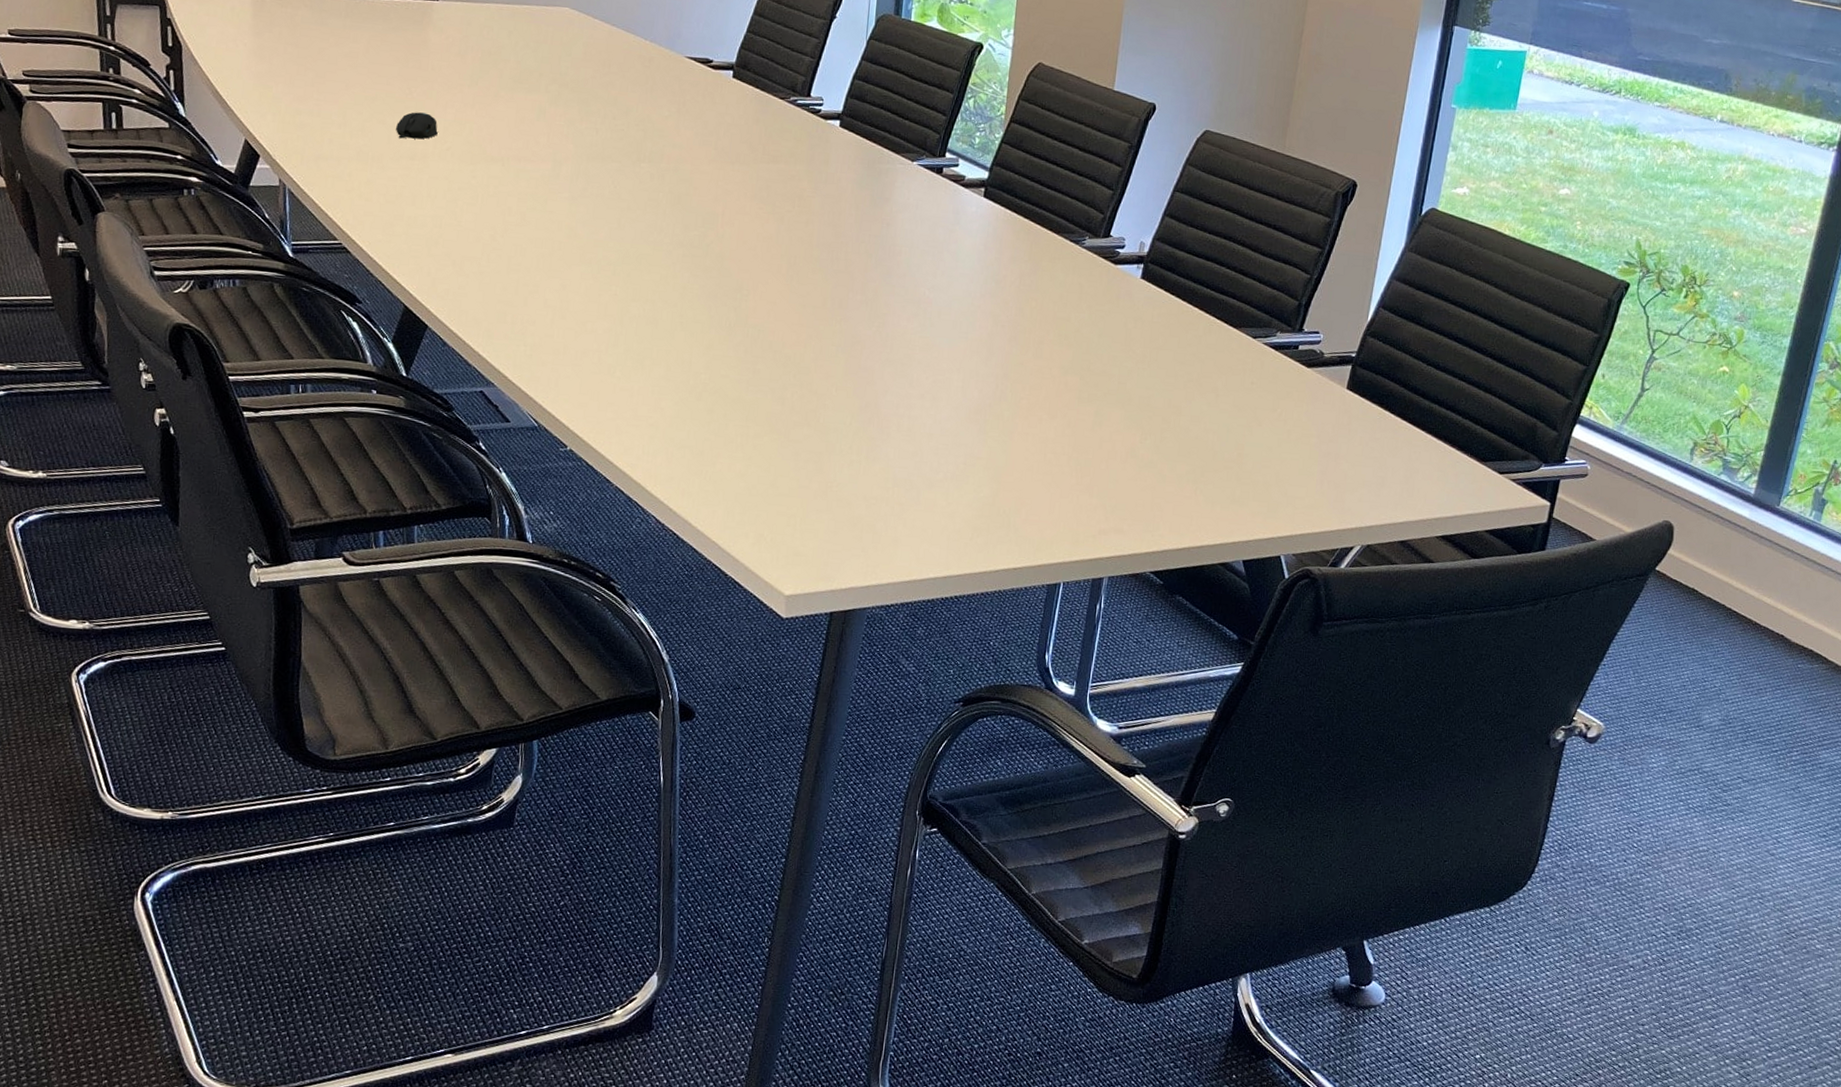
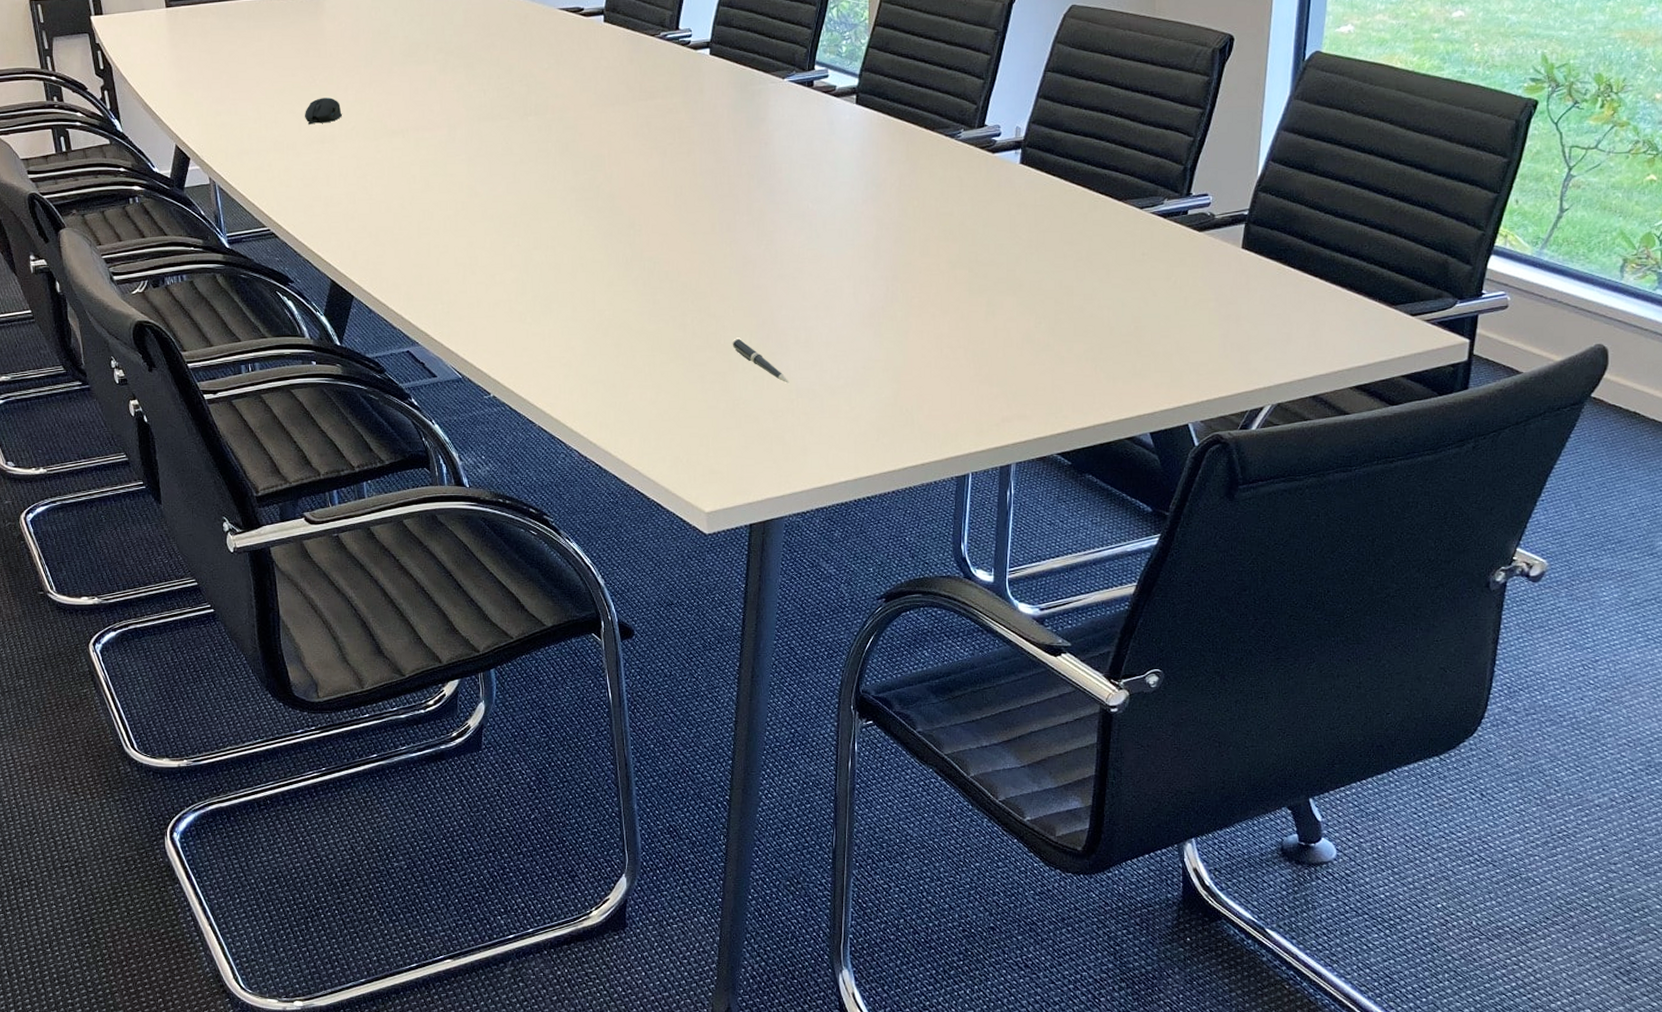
pen: none [831,419,887,471] -> present [732,339,789,383]

